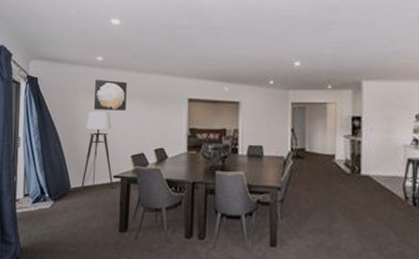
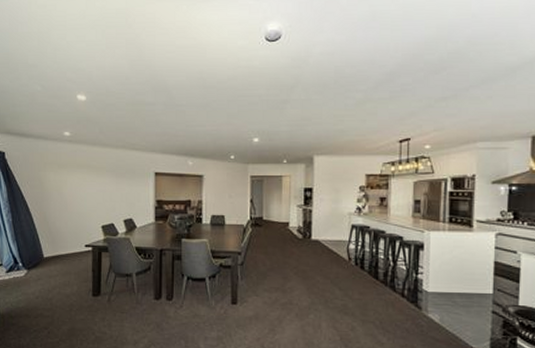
floor lamp: present [69,111,114,193] -> none [42,184,86,262]
wall art: present [93,79,127,112] -> none [62,153,95,185]

